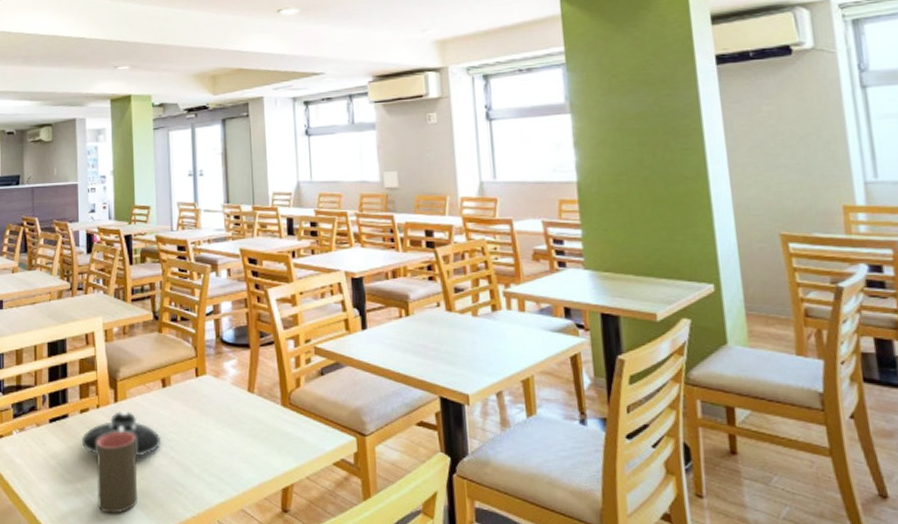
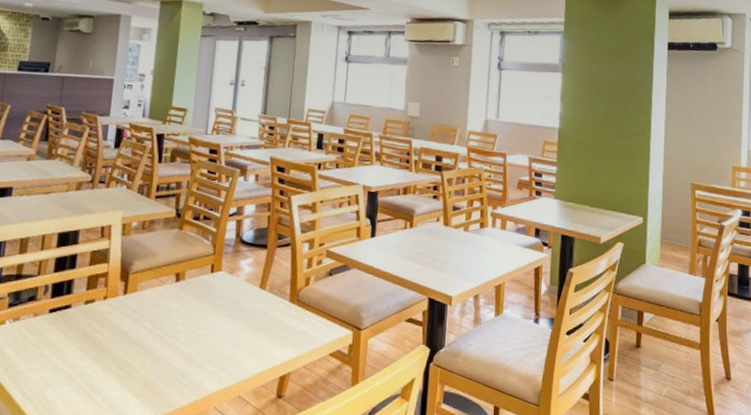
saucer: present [81,410,162,457] -> none [81,302,168,348]
cup: present [96,431,137,514] -> none [91,322,141,402]

